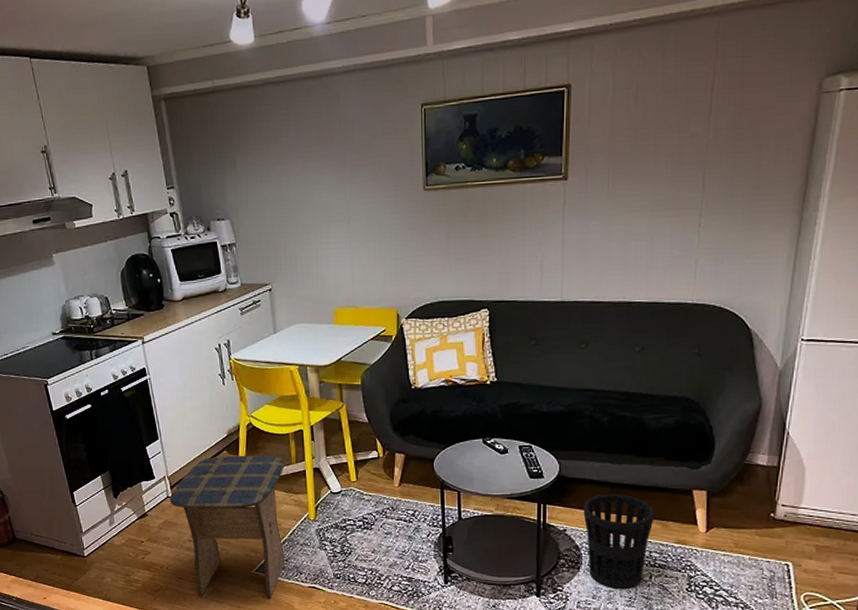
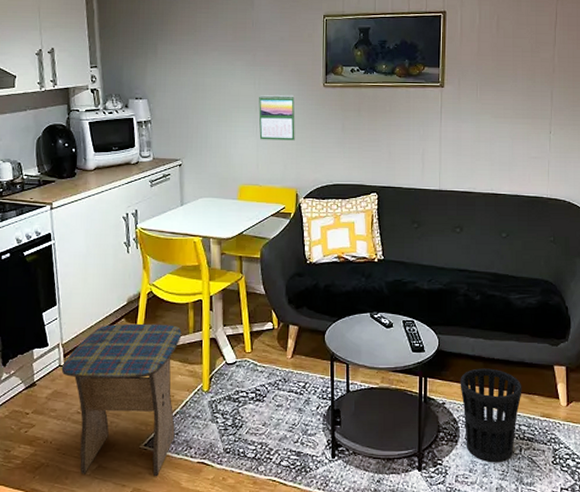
calendar: none [351,202,393,257] -> present [259,94,295,141]

